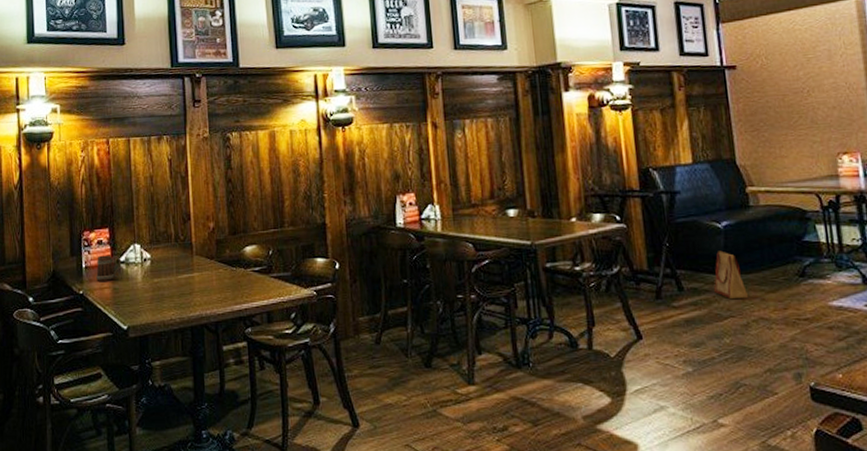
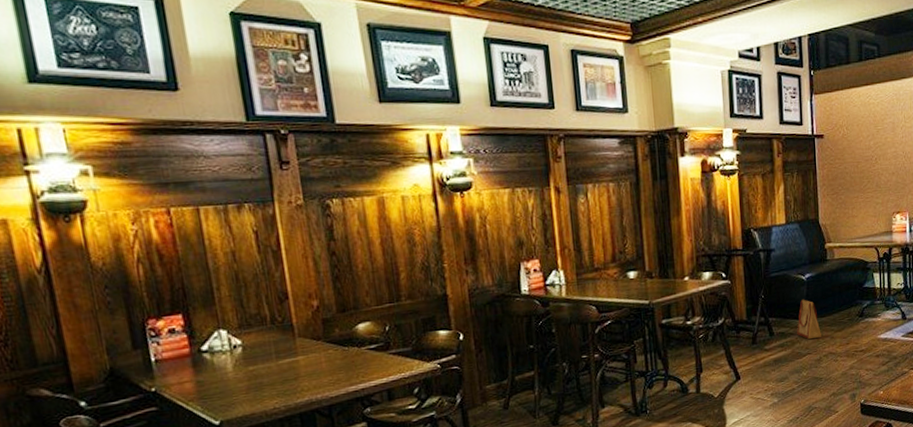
beer mug: present [96,255,121,283] -> none [170,344,203,377]

